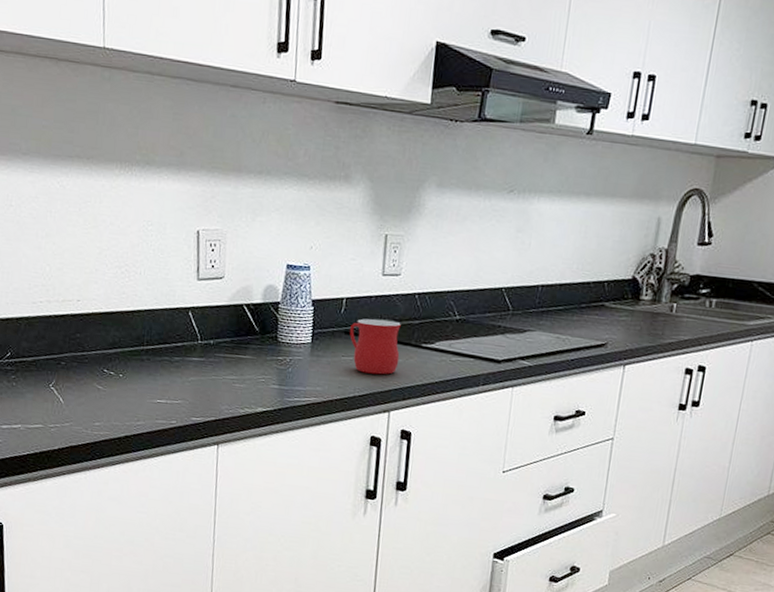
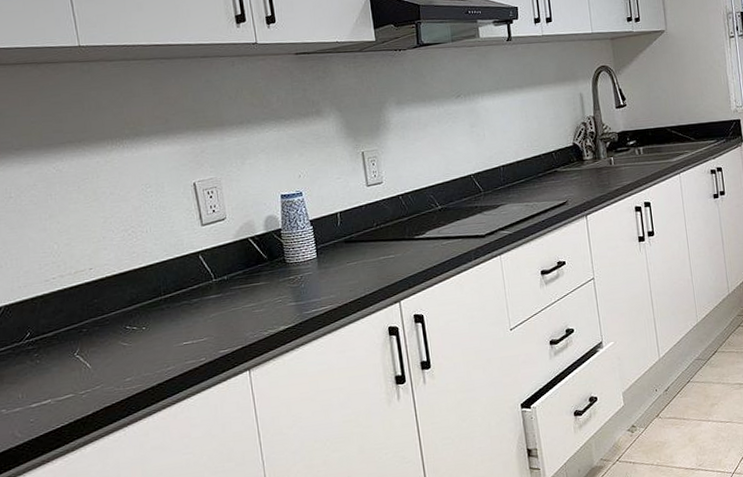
mug: present [350,318,401,375] -> none [349,222,398,273]

